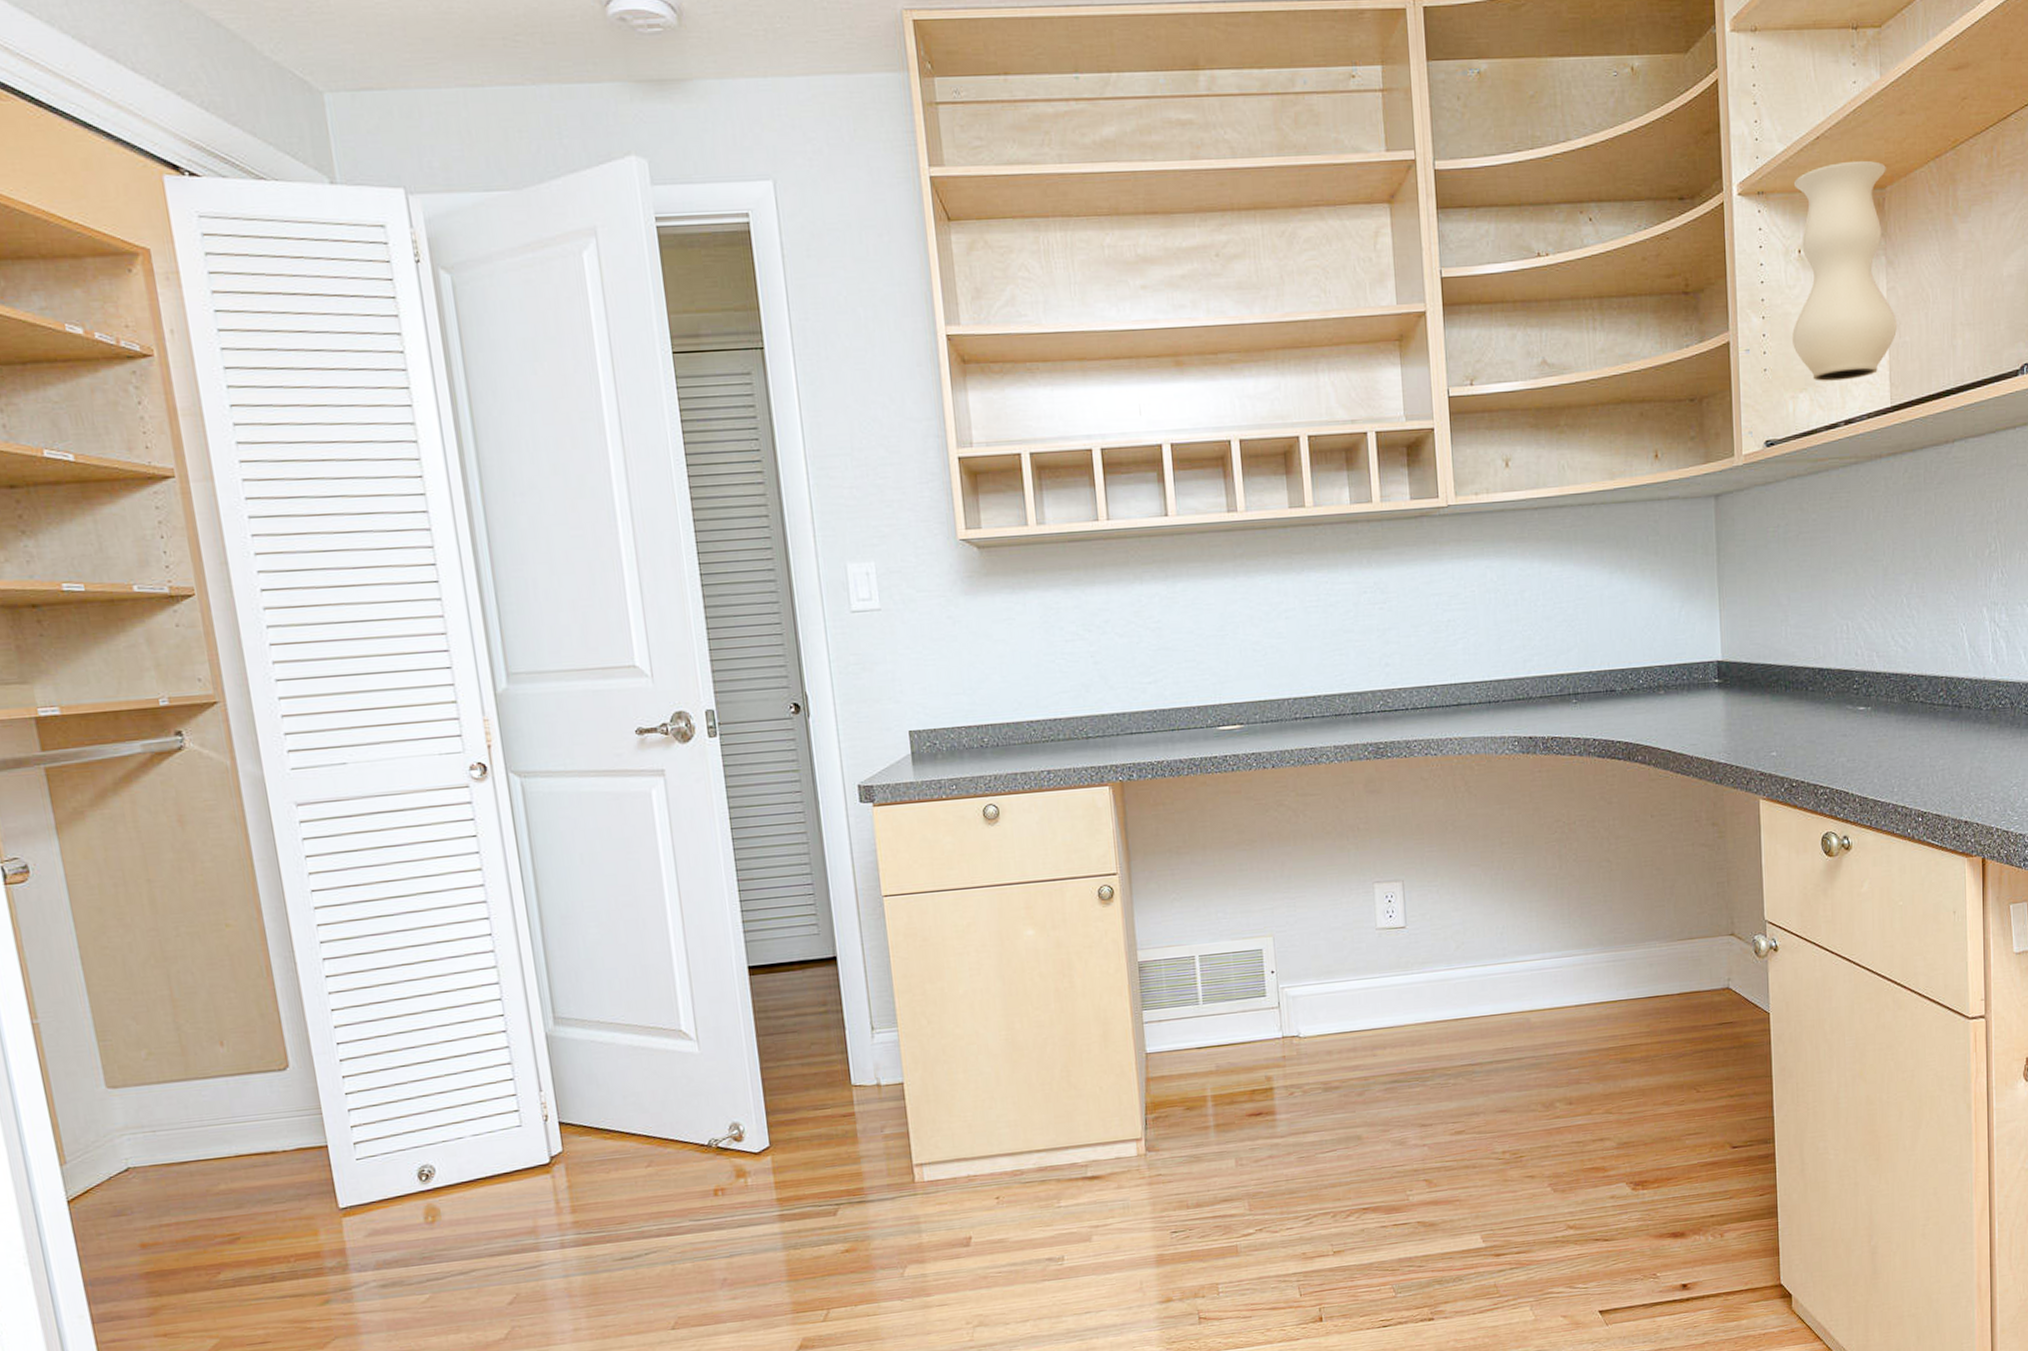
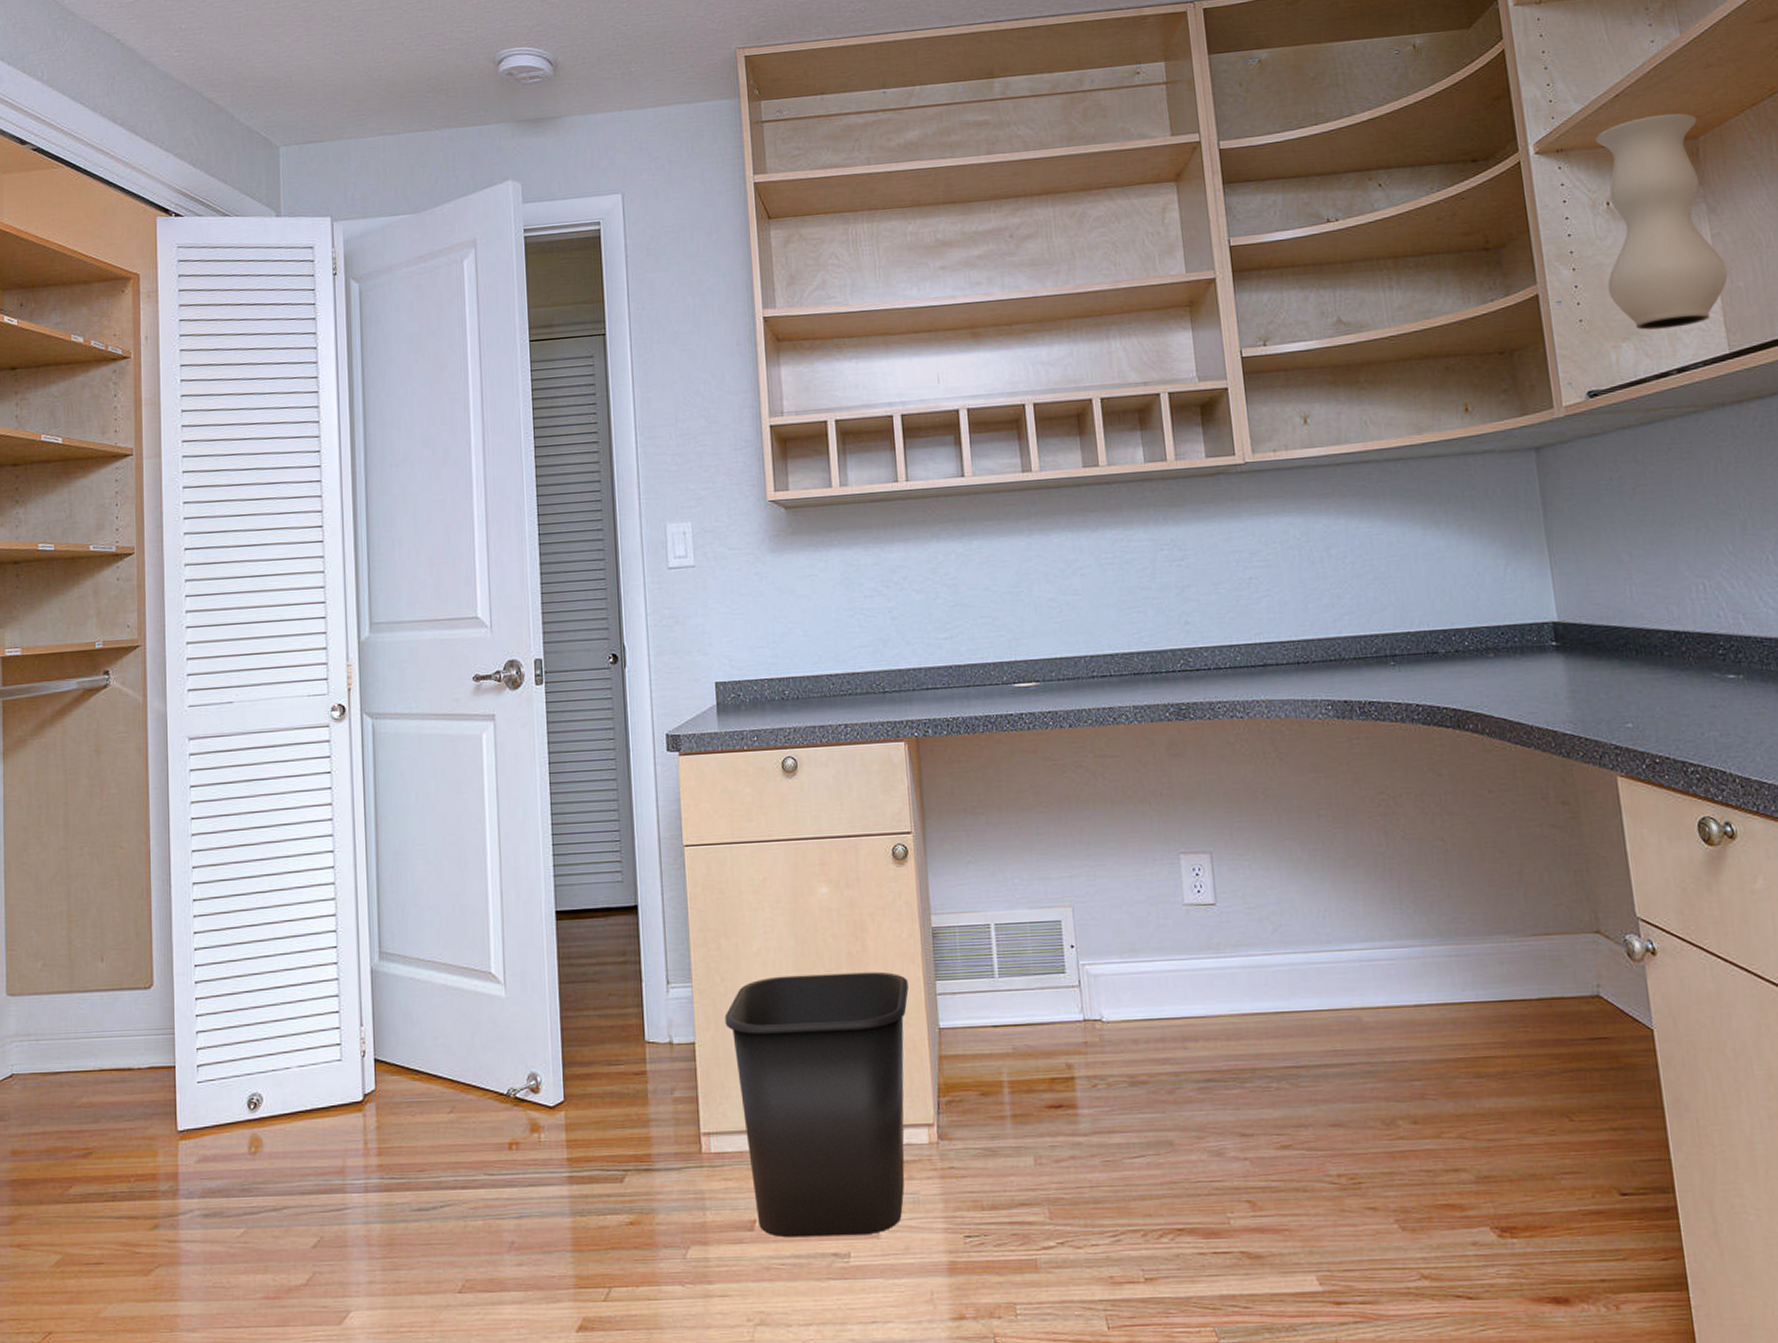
waste bin: none [933,1005,1116,1249] -> present [724,971,909,1237]

